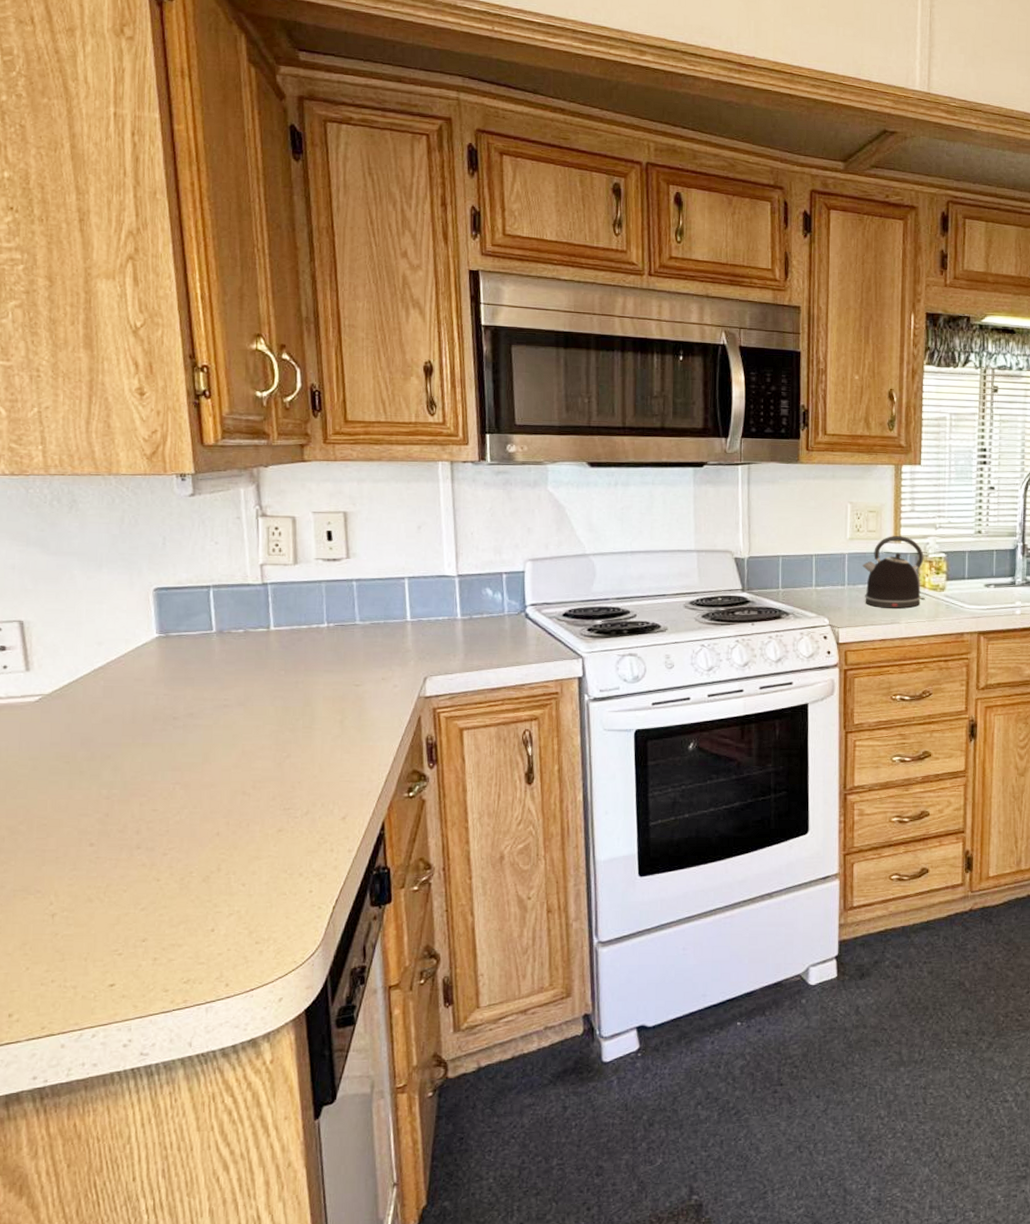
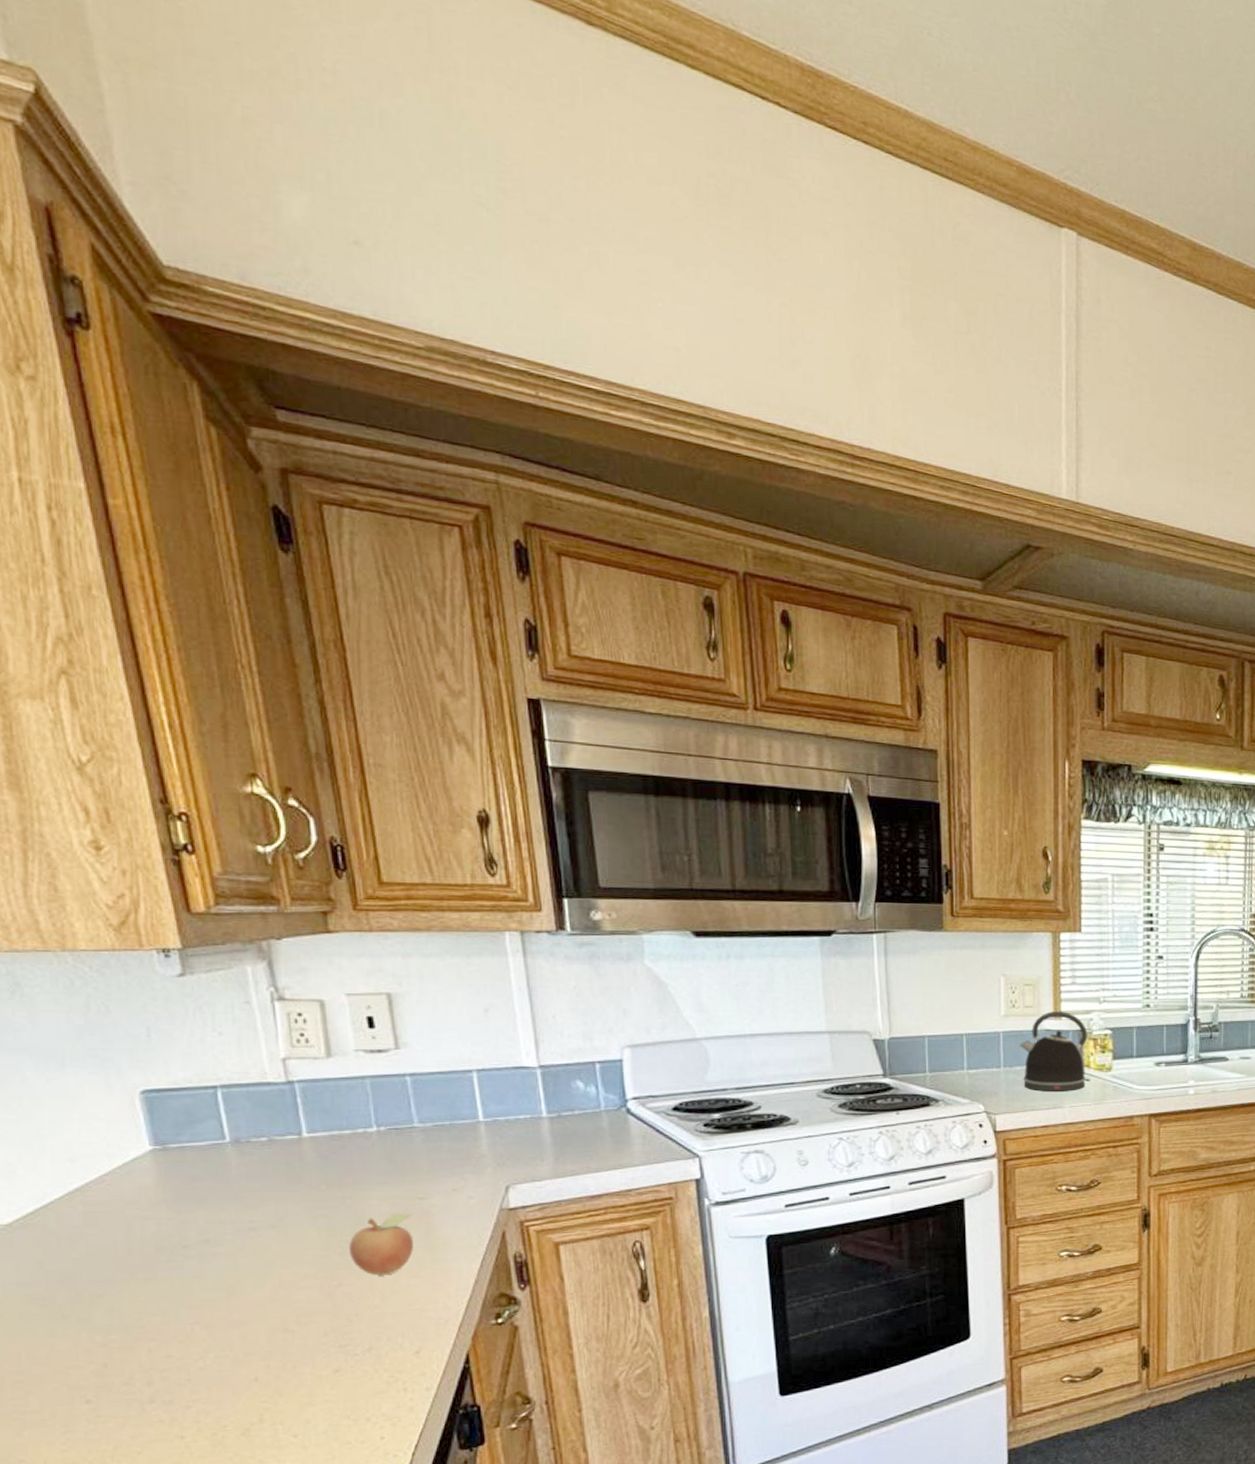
fruit: none [297,697,350,750] -> present [348,1213,414,1276]

